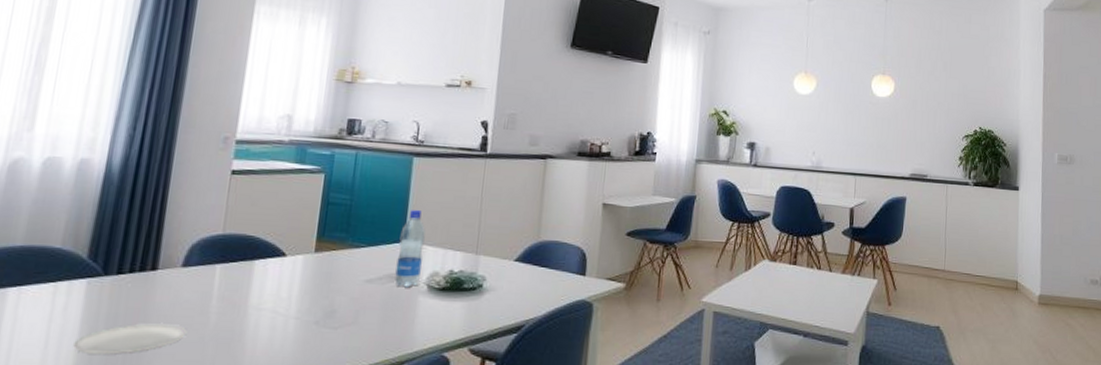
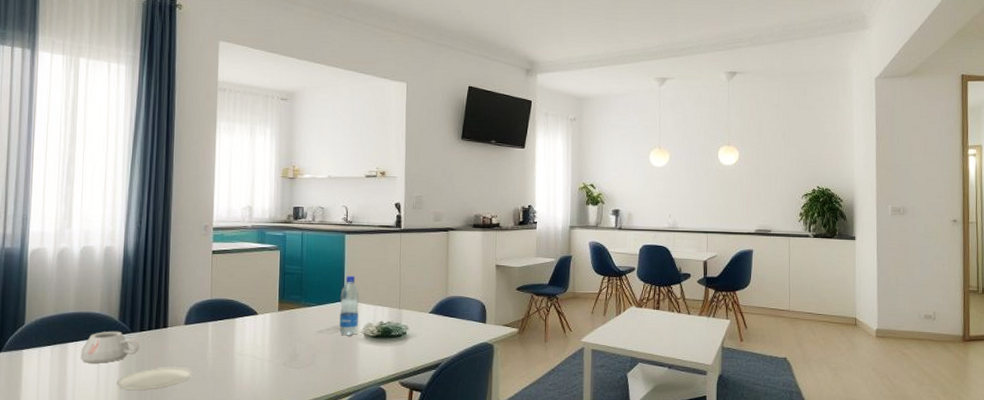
cup: none [24,272,114,317] -> present [80,331,139,363]

